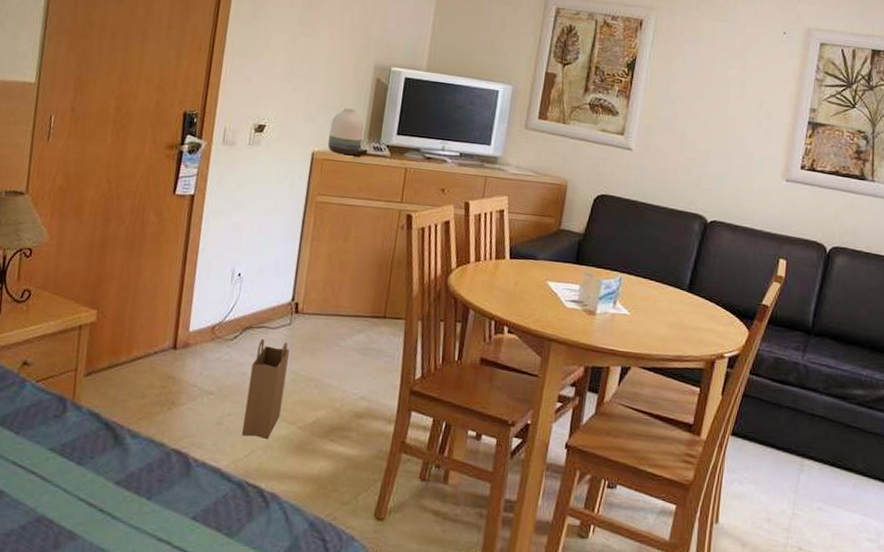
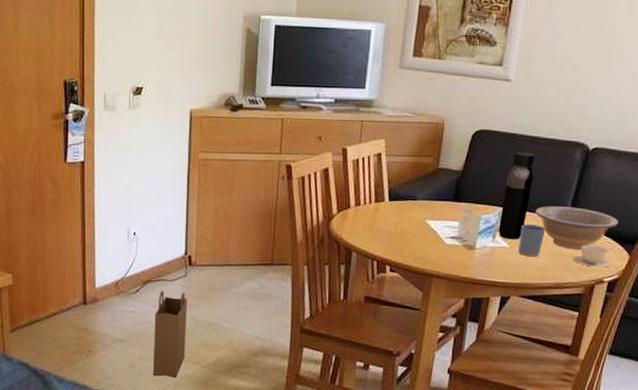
vase: present [328,108,364,156] -> none [204,63,238,111]
water bottle: none [619,219,656,308] -> present [498,152,535,240]
mug: none [639,292,666,327] -> present [518,224,546,257]
bowl: none [656,275,738,322] -> present [535,206,619,250]
teacup: none [693,317,731,342] -> present [572,245,611,268]

